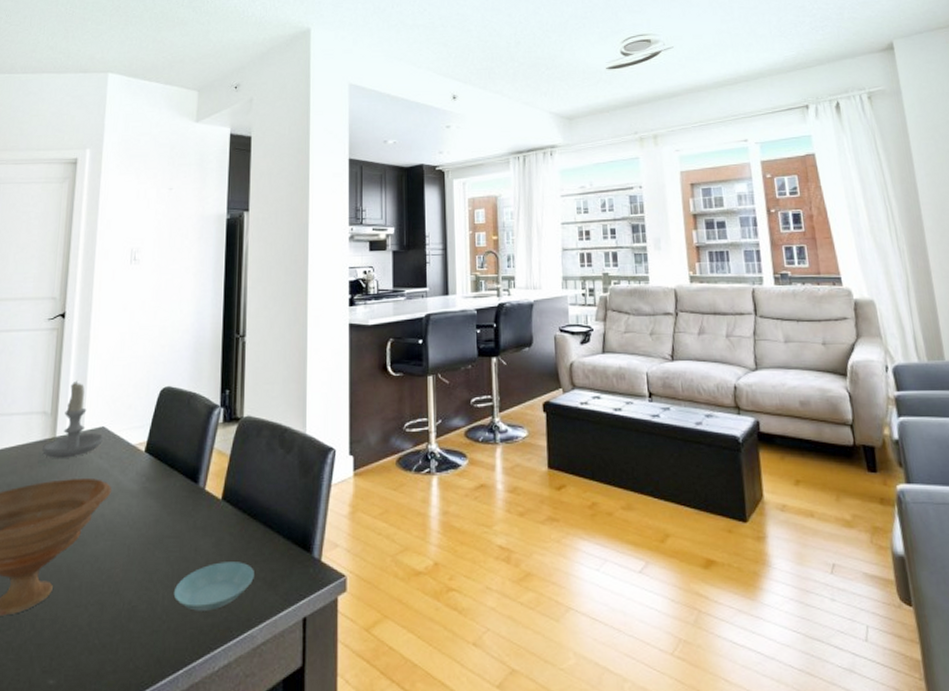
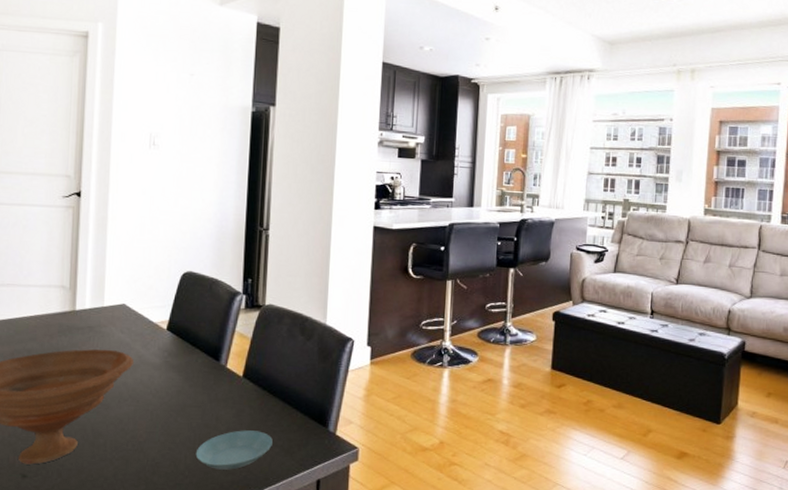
candle: present [42,380,103,458] -> none [62,258,124,330]

